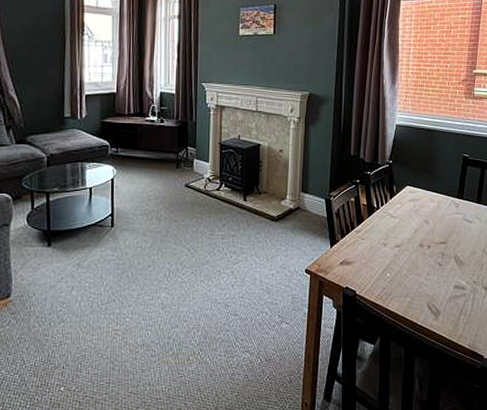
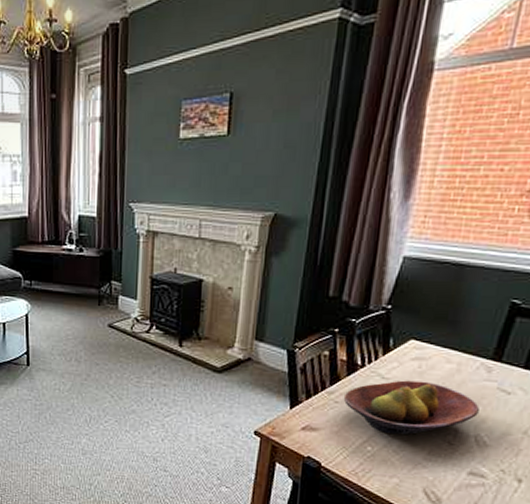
fruit bowl: none [367,217,455,262] -> present [343,380,479,435]

